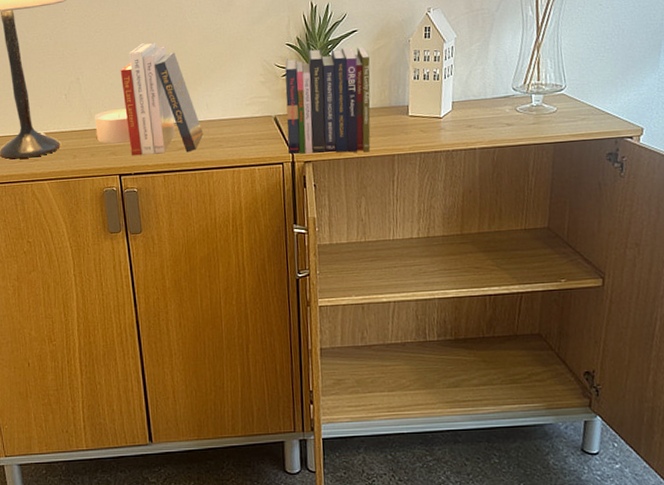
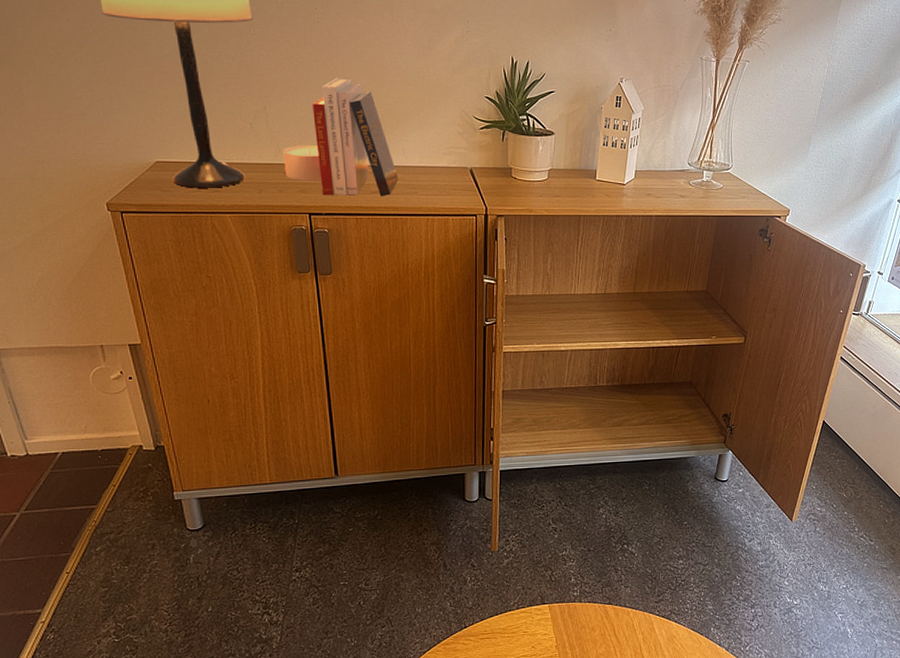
books: present [285,46,371,155] -> none [482,104,564,210]

